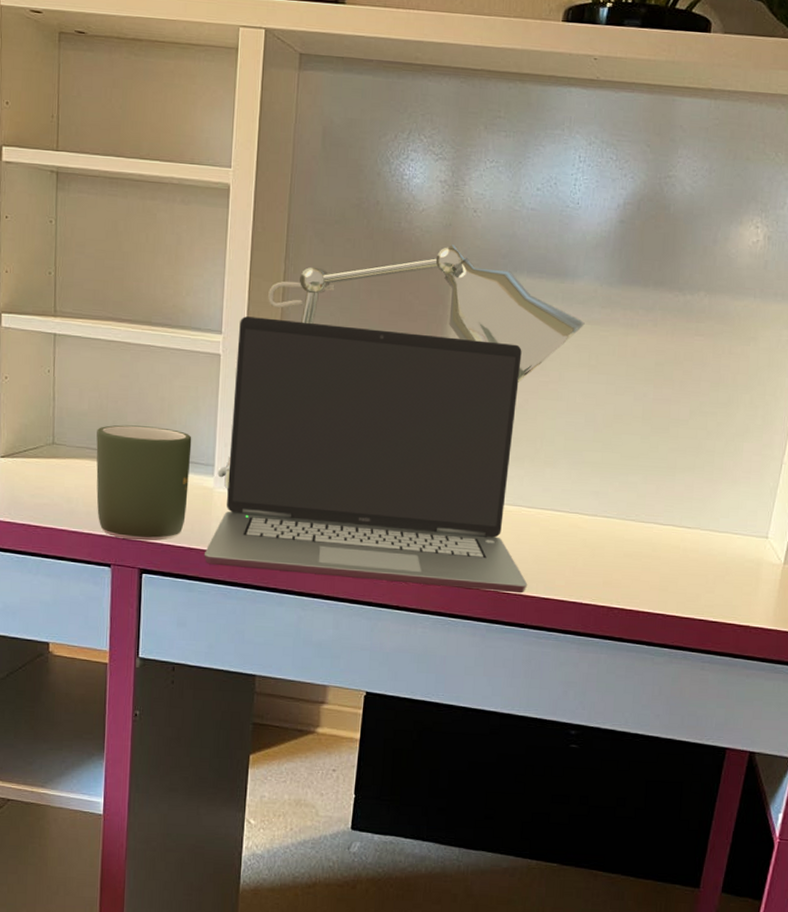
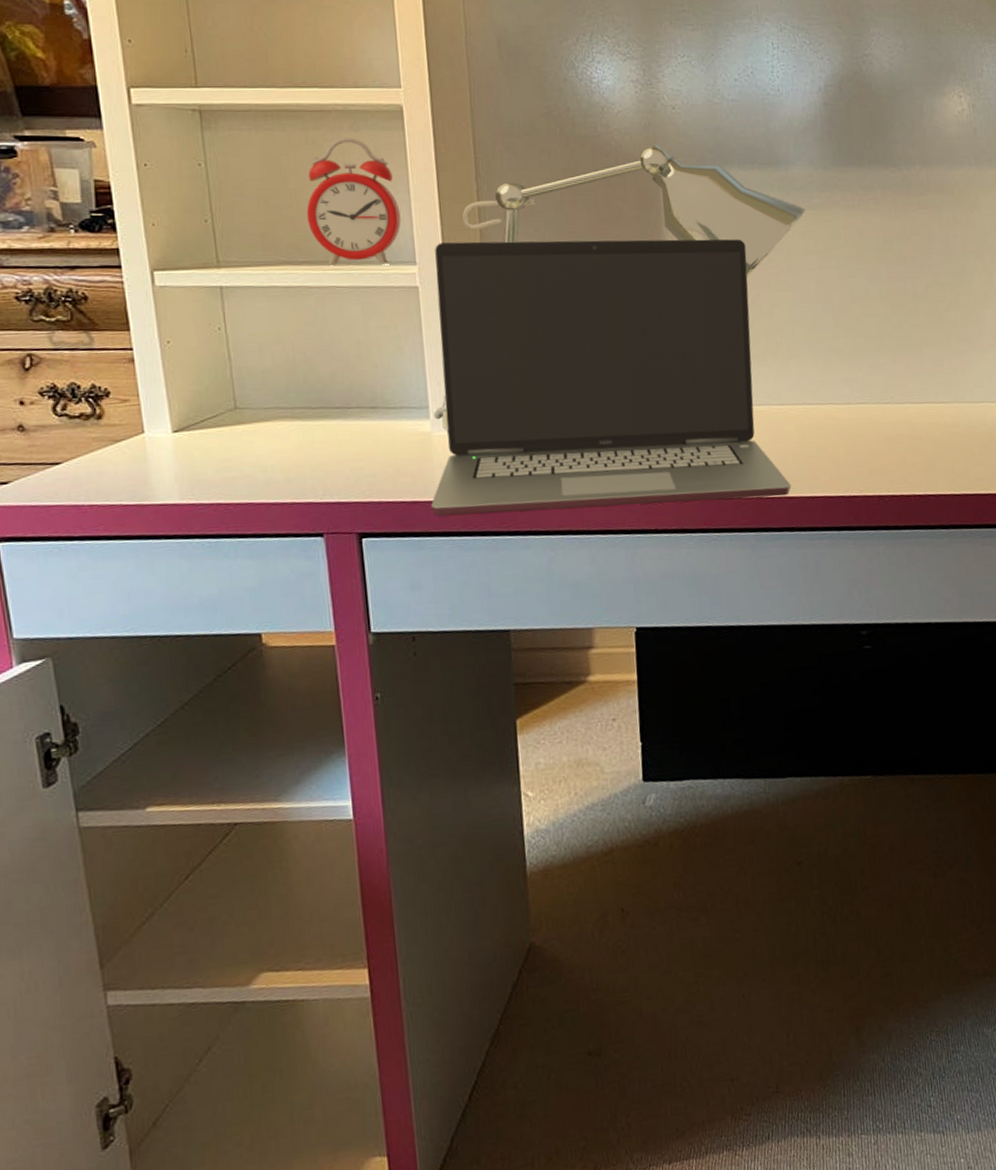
mug: present [96,425,192,541] -> none [286,374,404,503]
alarm clock: none [134,210,215,331] -> present [306,138,401,267]

